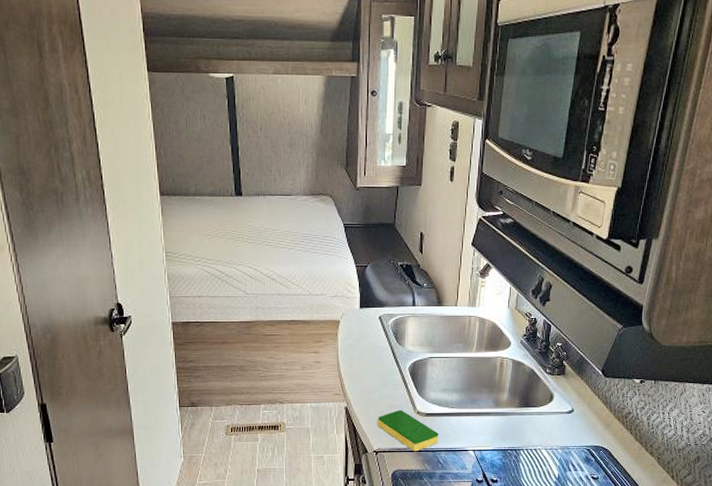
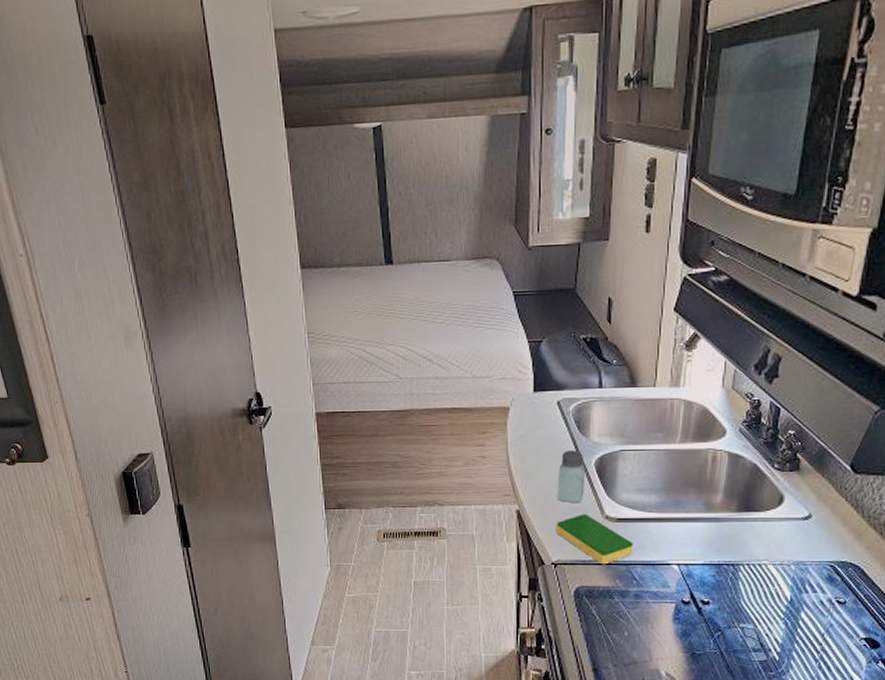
saltshaker: none [378,357,401,401] -> present [557,450,585,503]

